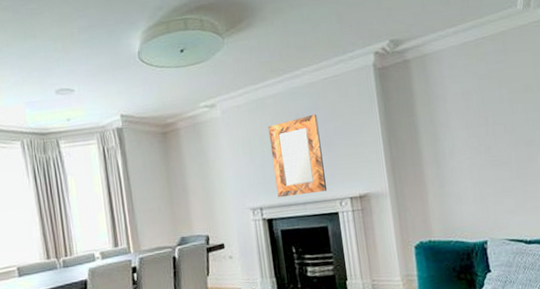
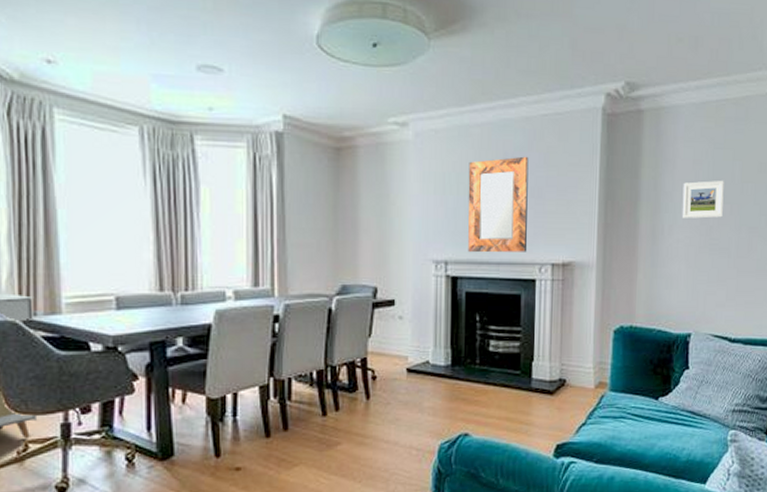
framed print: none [456,105,498,143] -> present [682,180,724,219]

